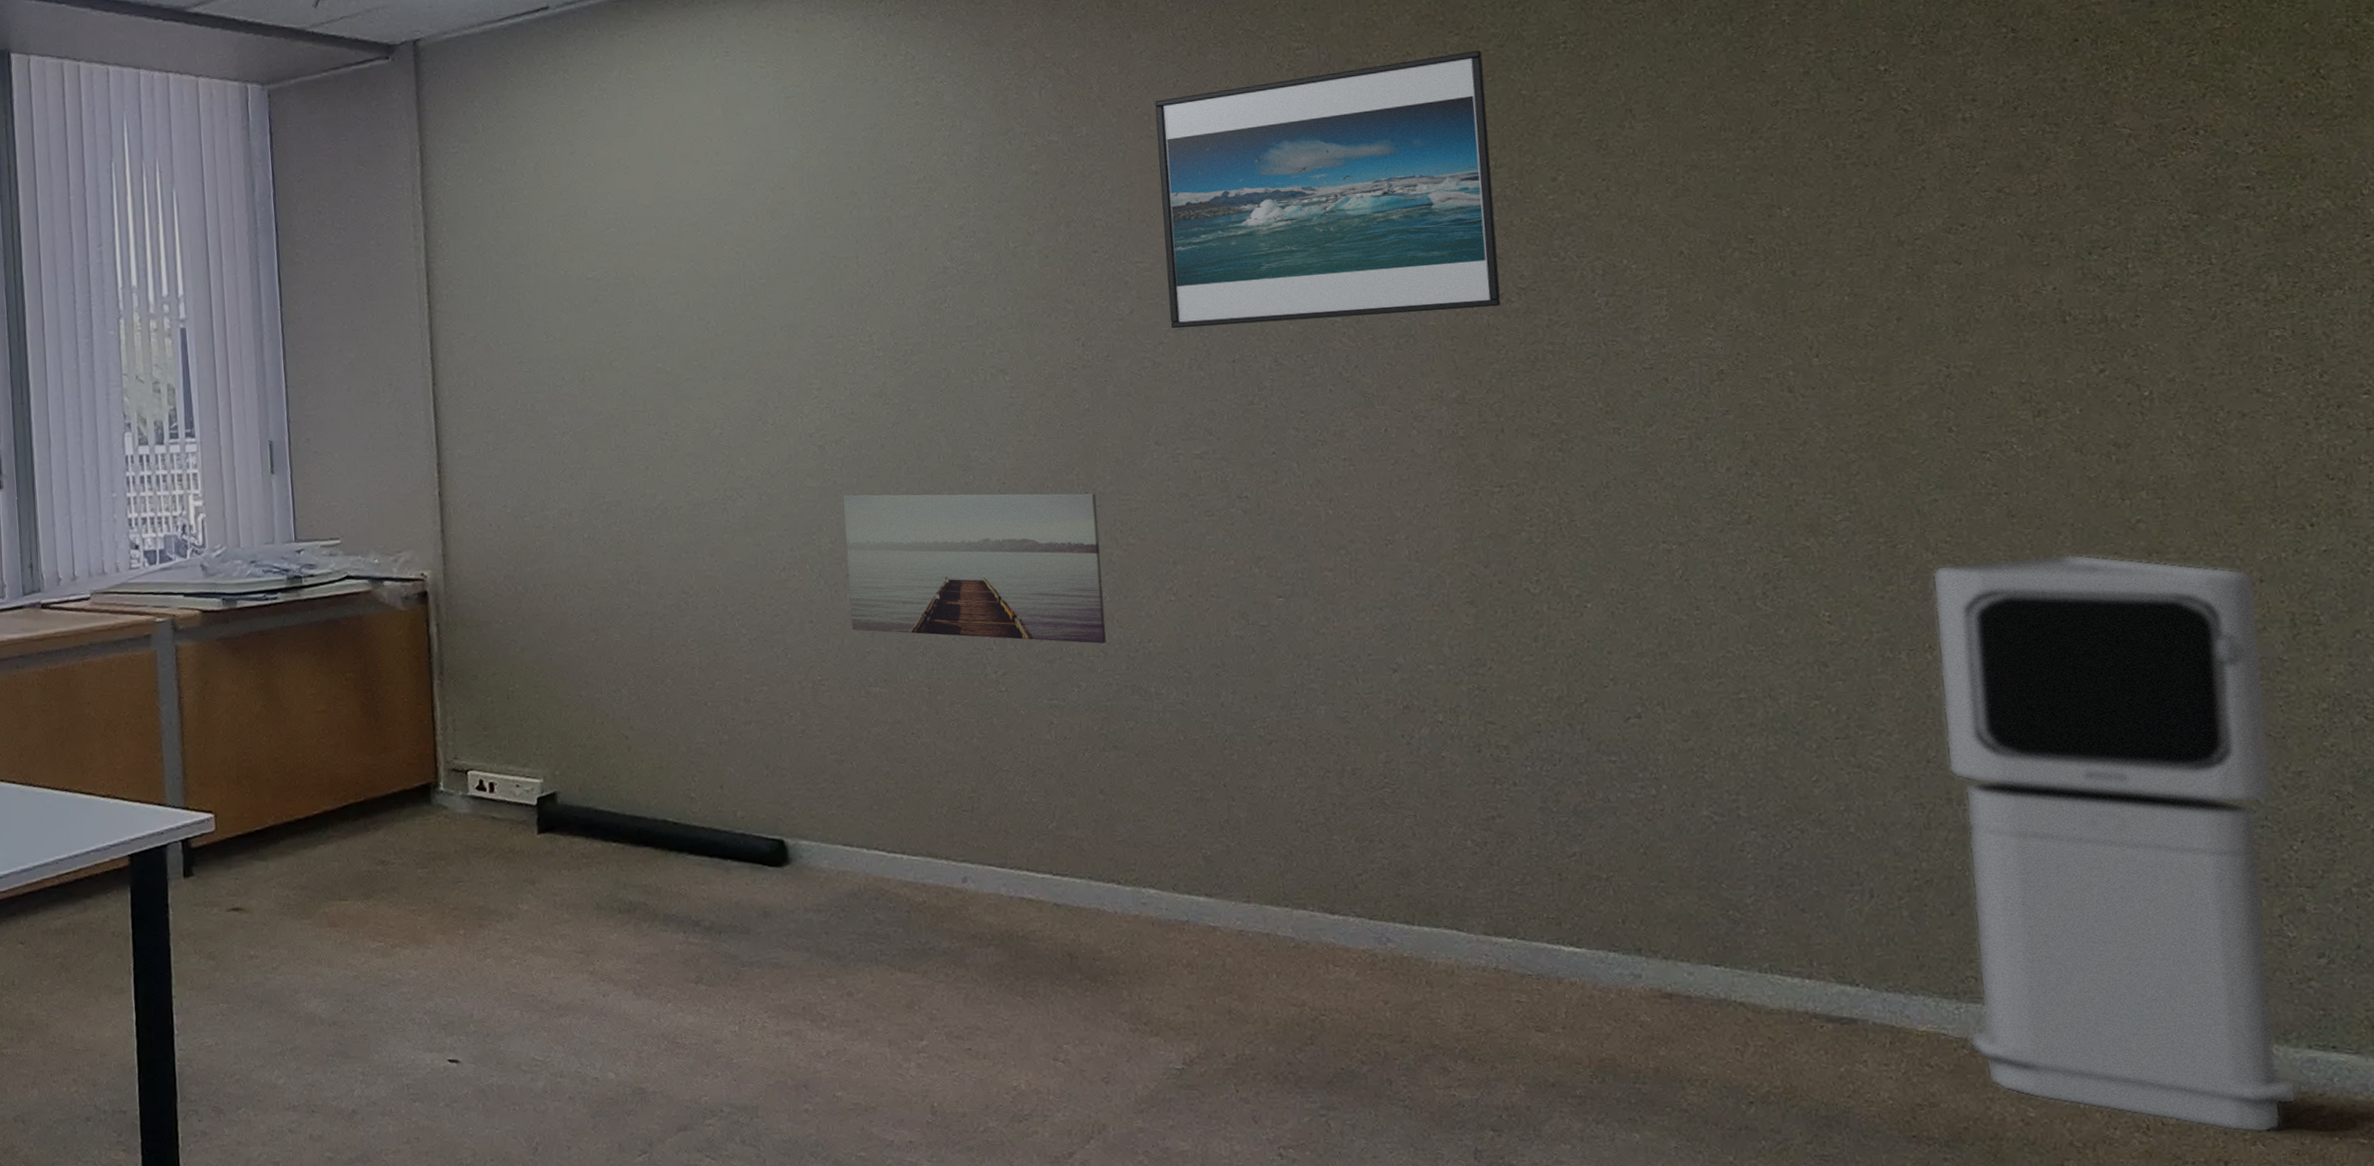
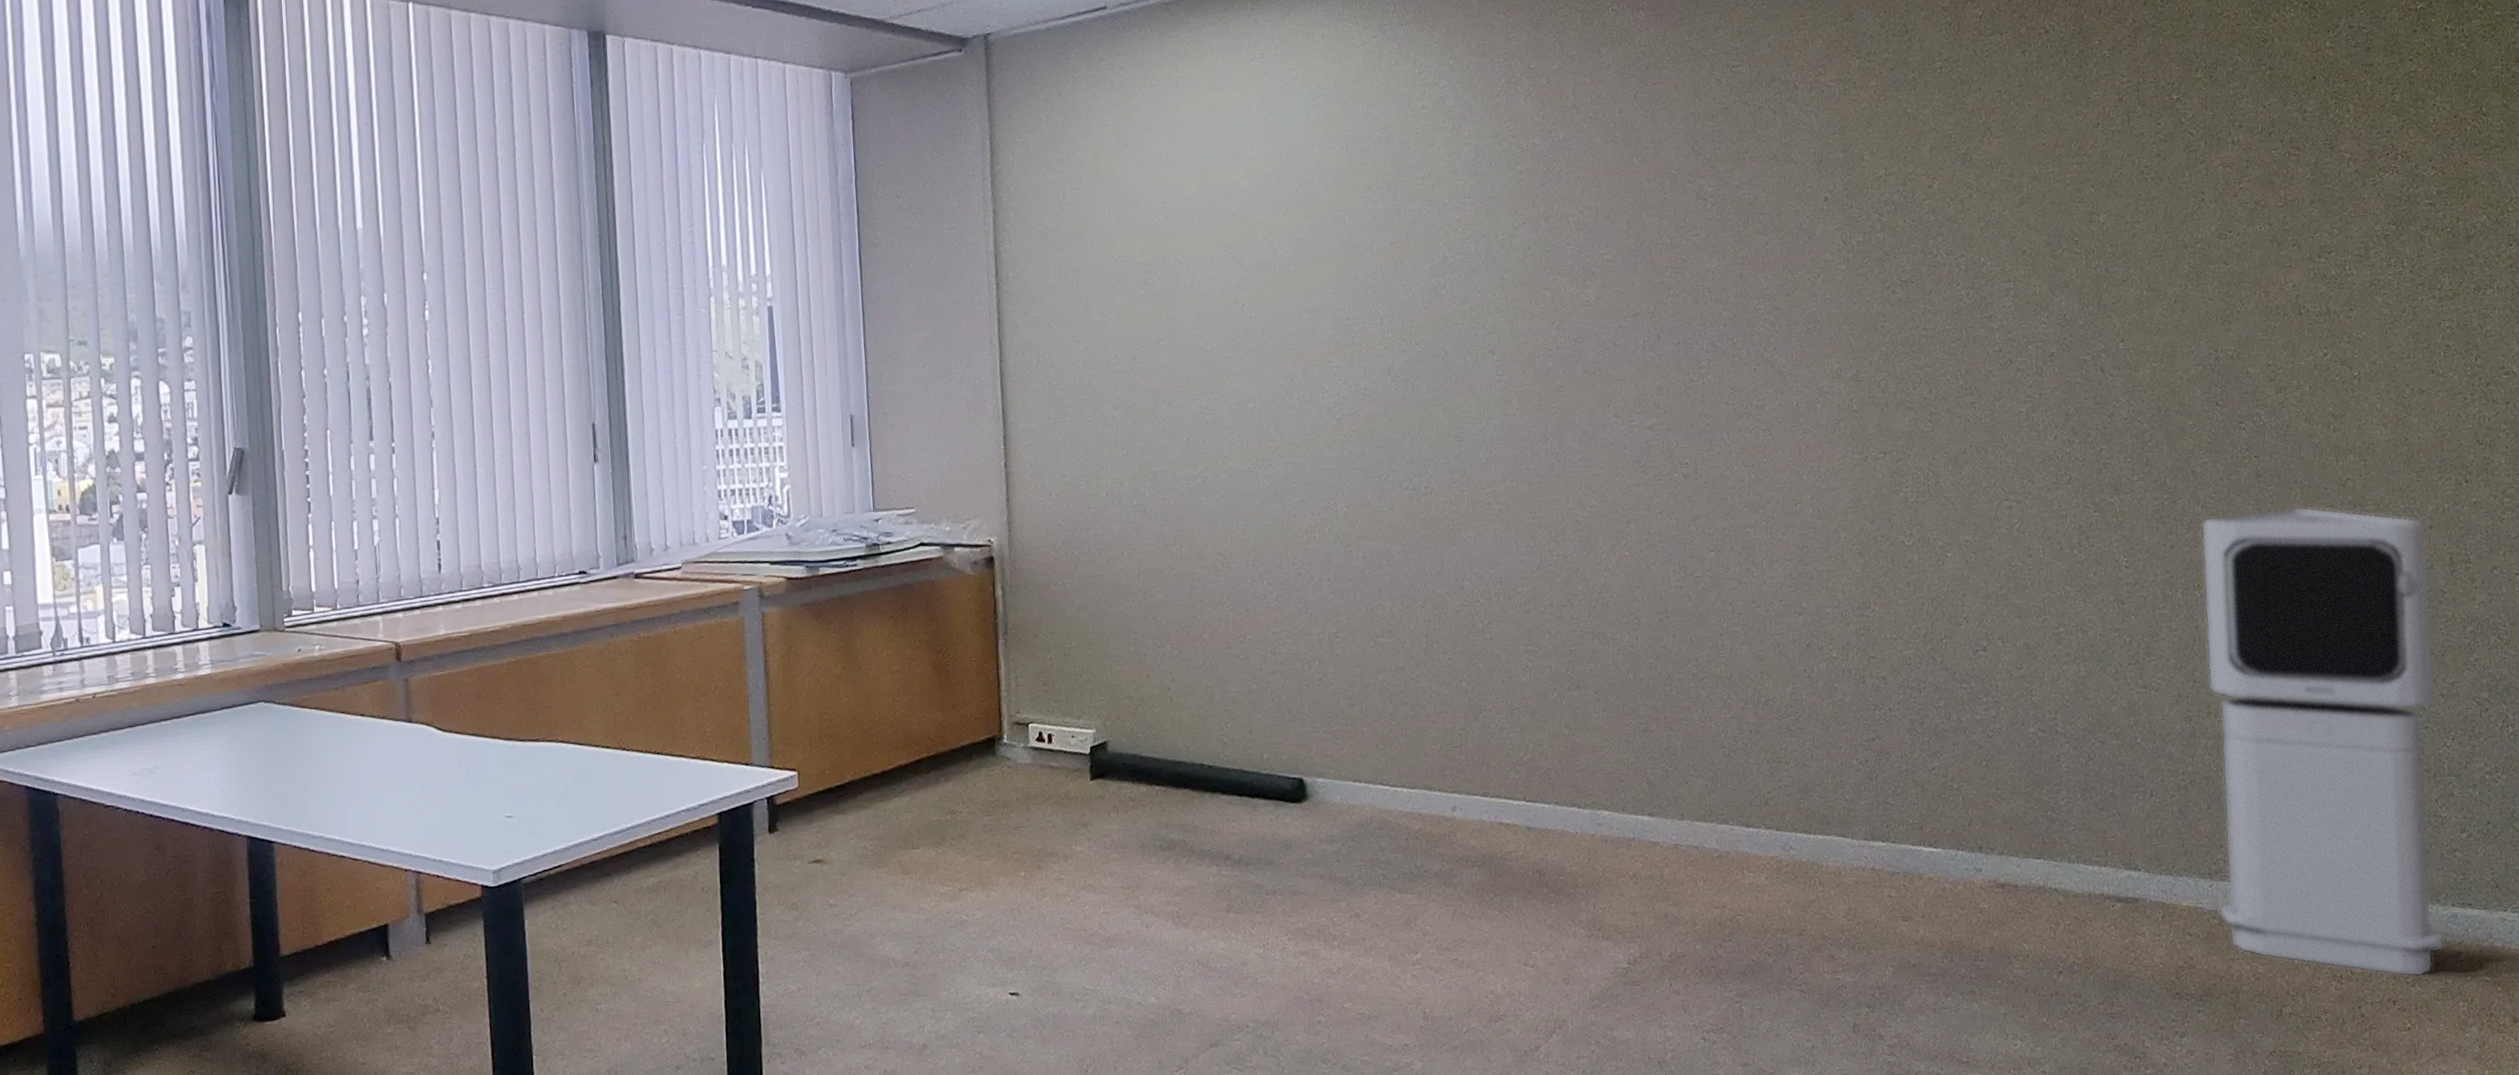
wall art: present [842,493,1106,644] -> none [1356,460,1573,595]
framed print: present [1154,50,1501,329] -> none [1618,72,1888,314]

